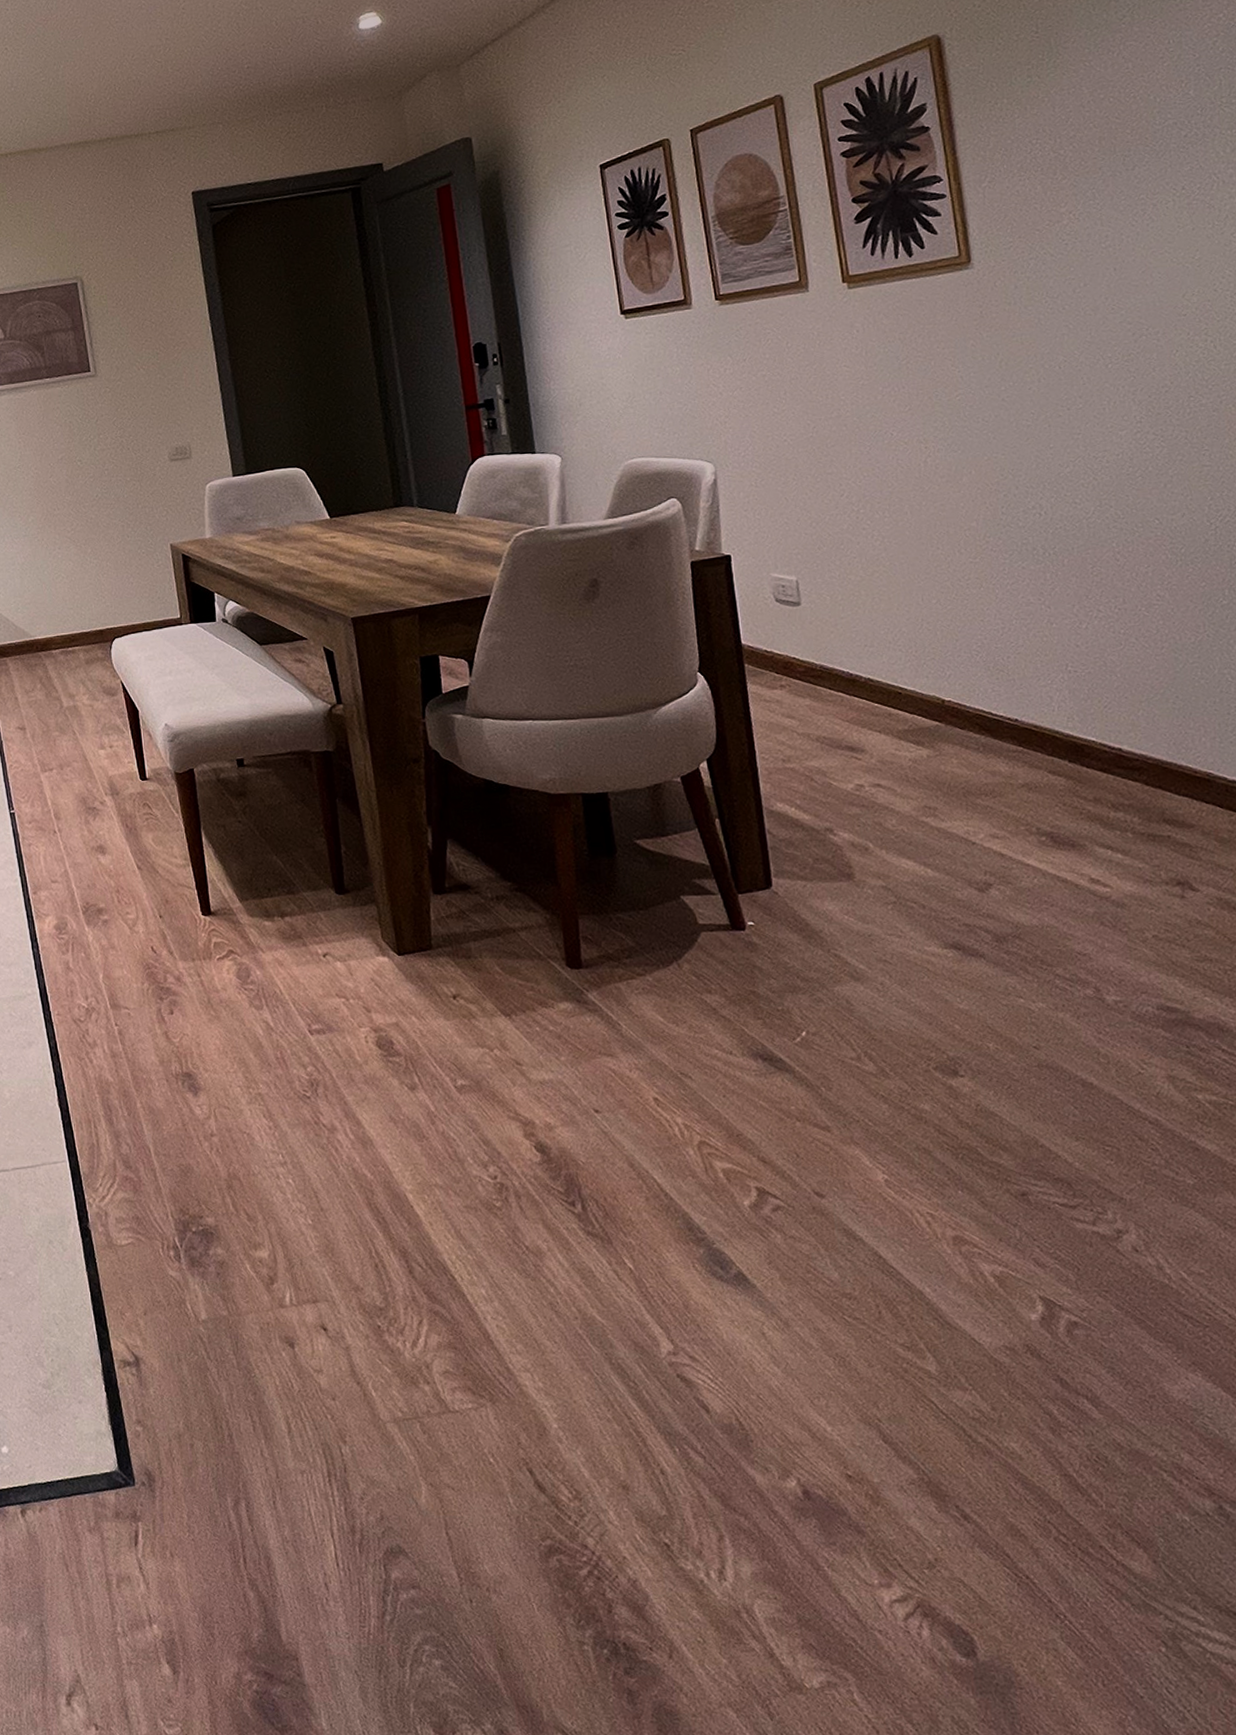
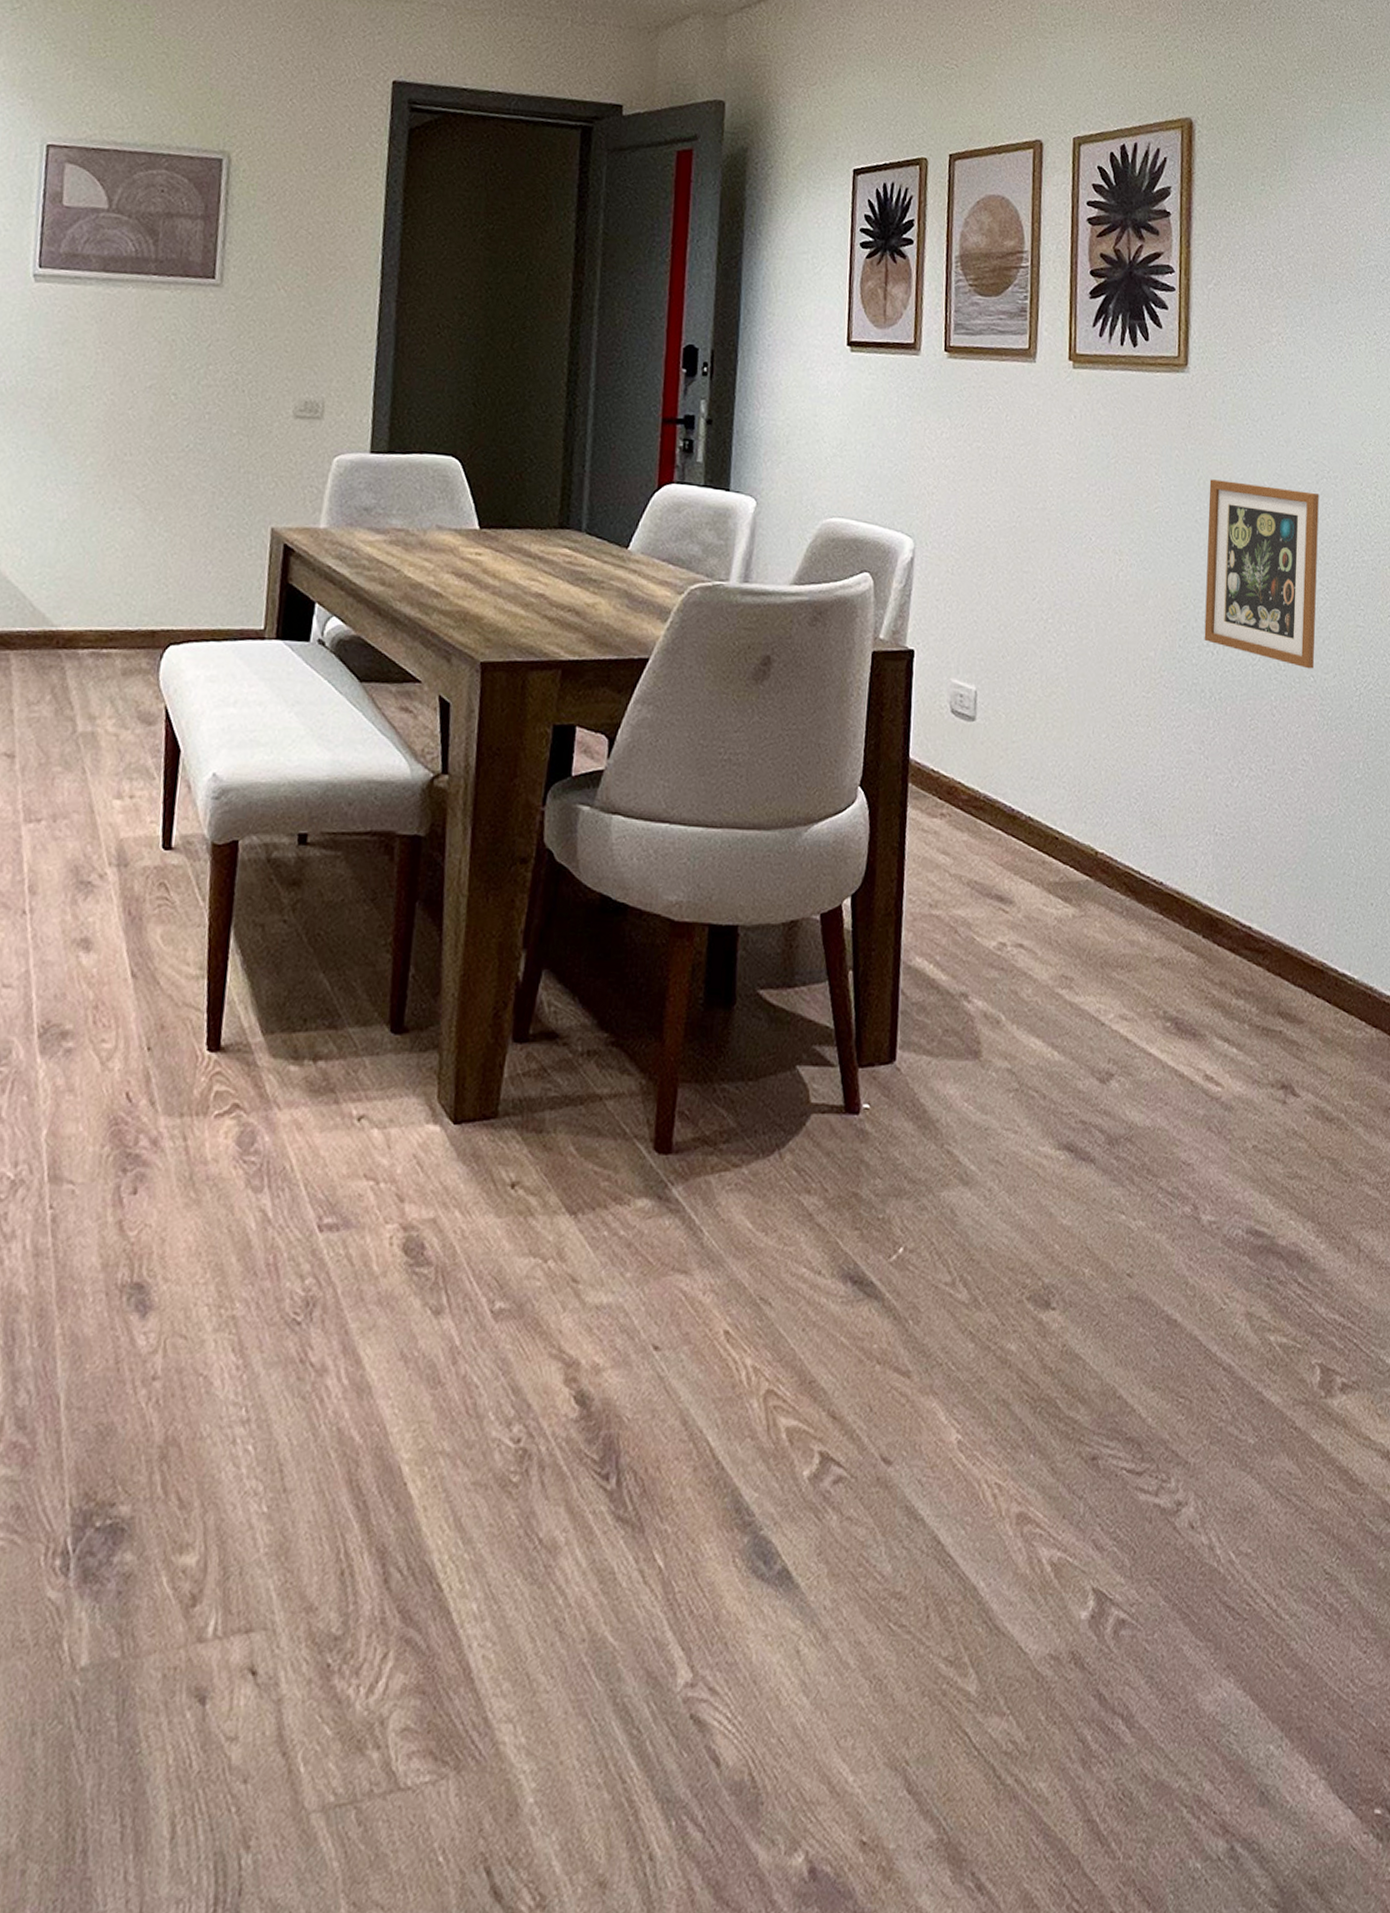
picture frame: none [1012,351,1157,513] -> present [1204,479,1319,669]

